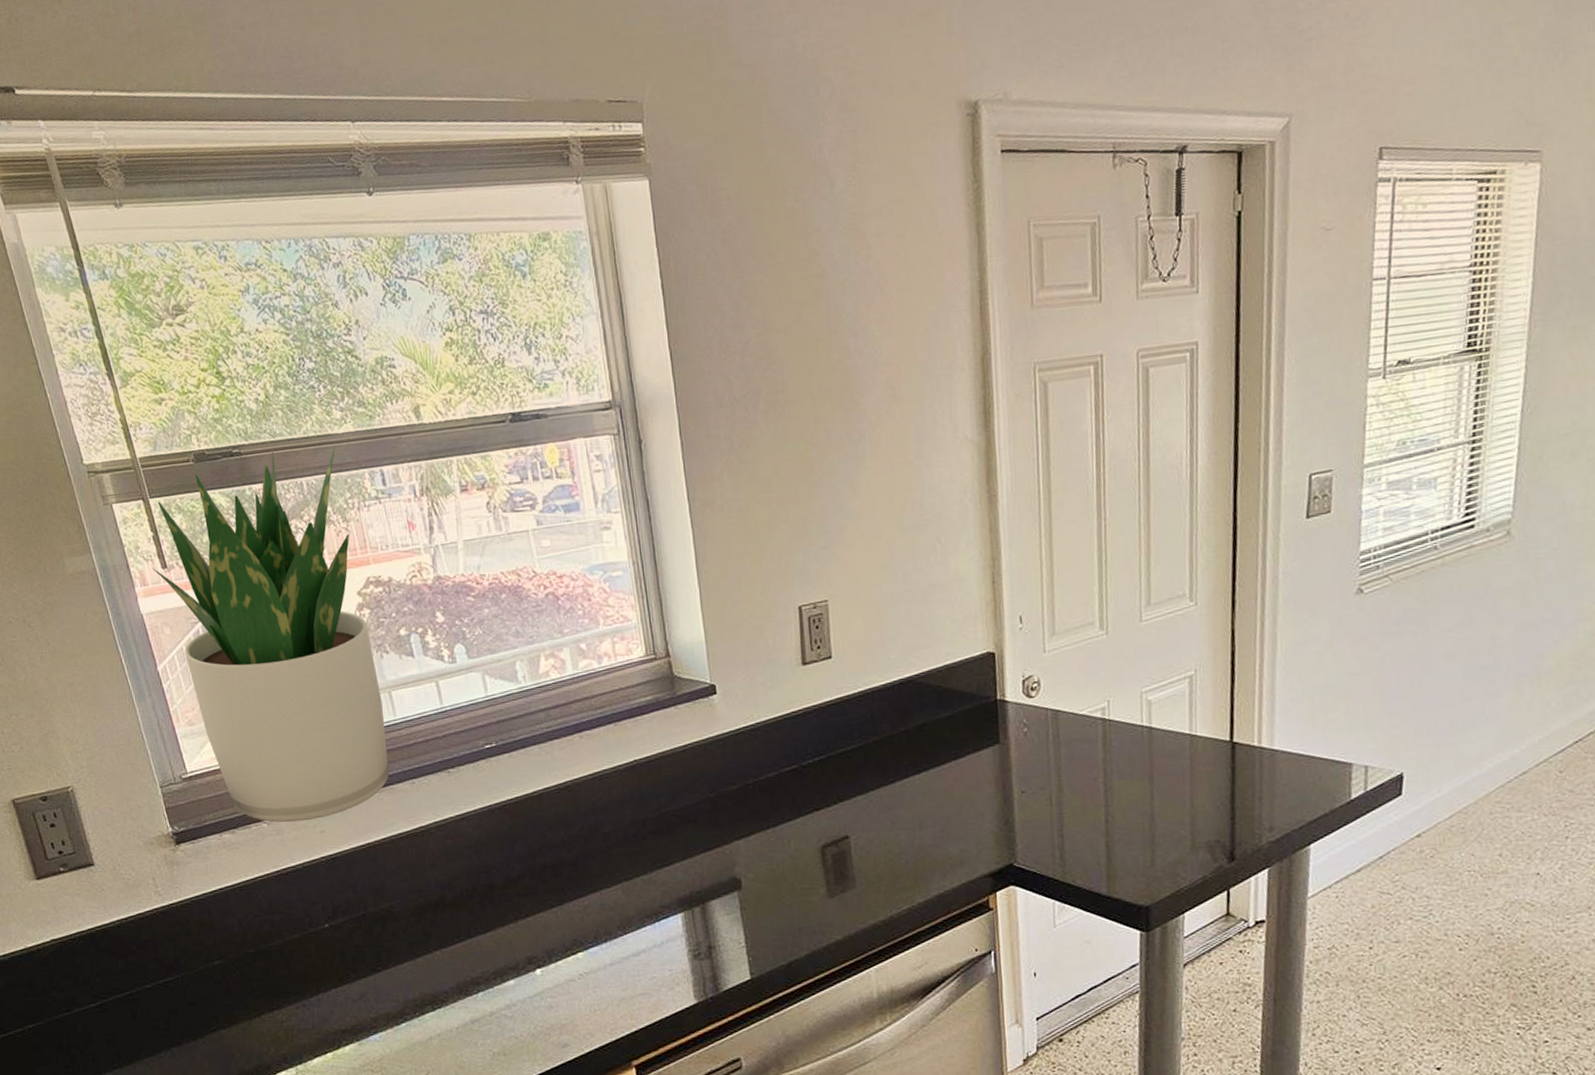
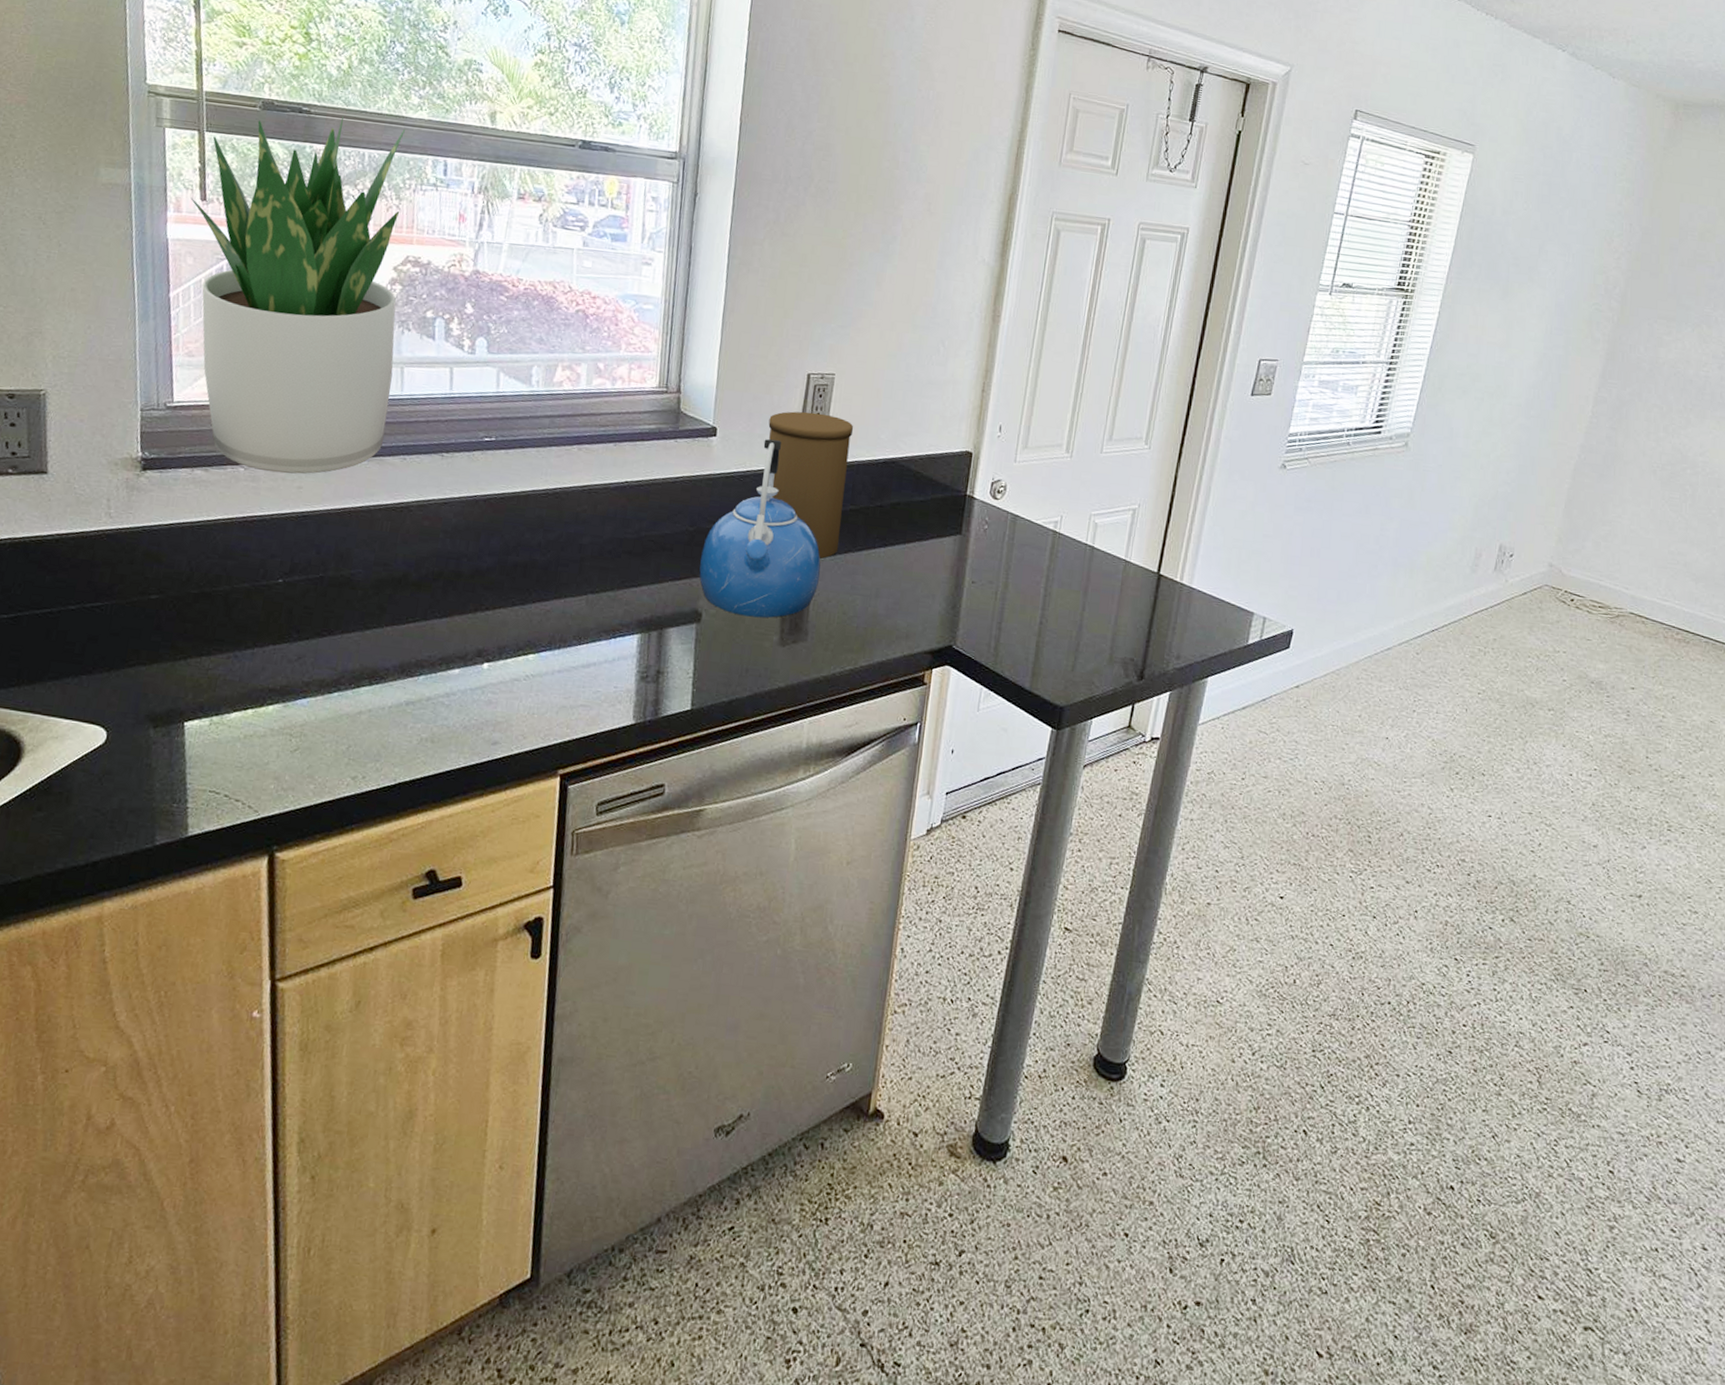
kettle: none [727,684,857,875] -> present [699,439,821,618]
canister: none [768,645,869,799] -> present [767,411,854,559]

